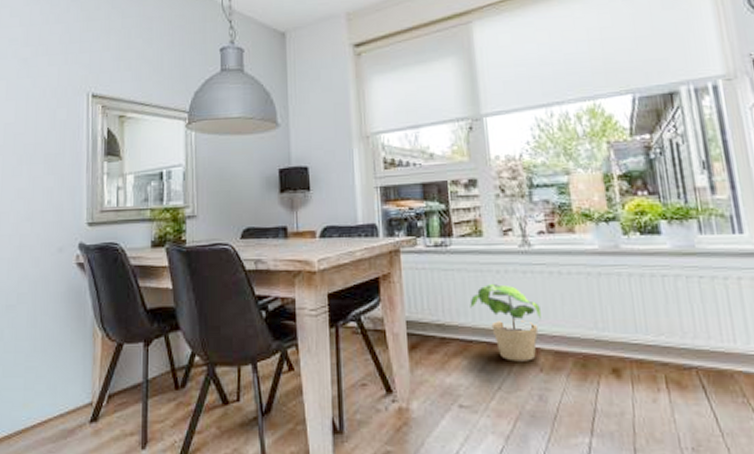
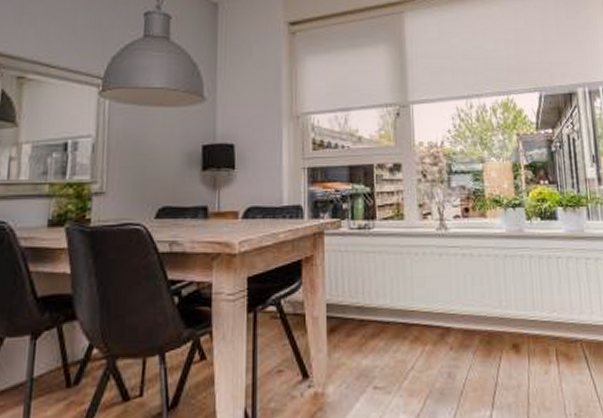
potted plant: present [470,284,541,362] -> none [389,266,453,341]

